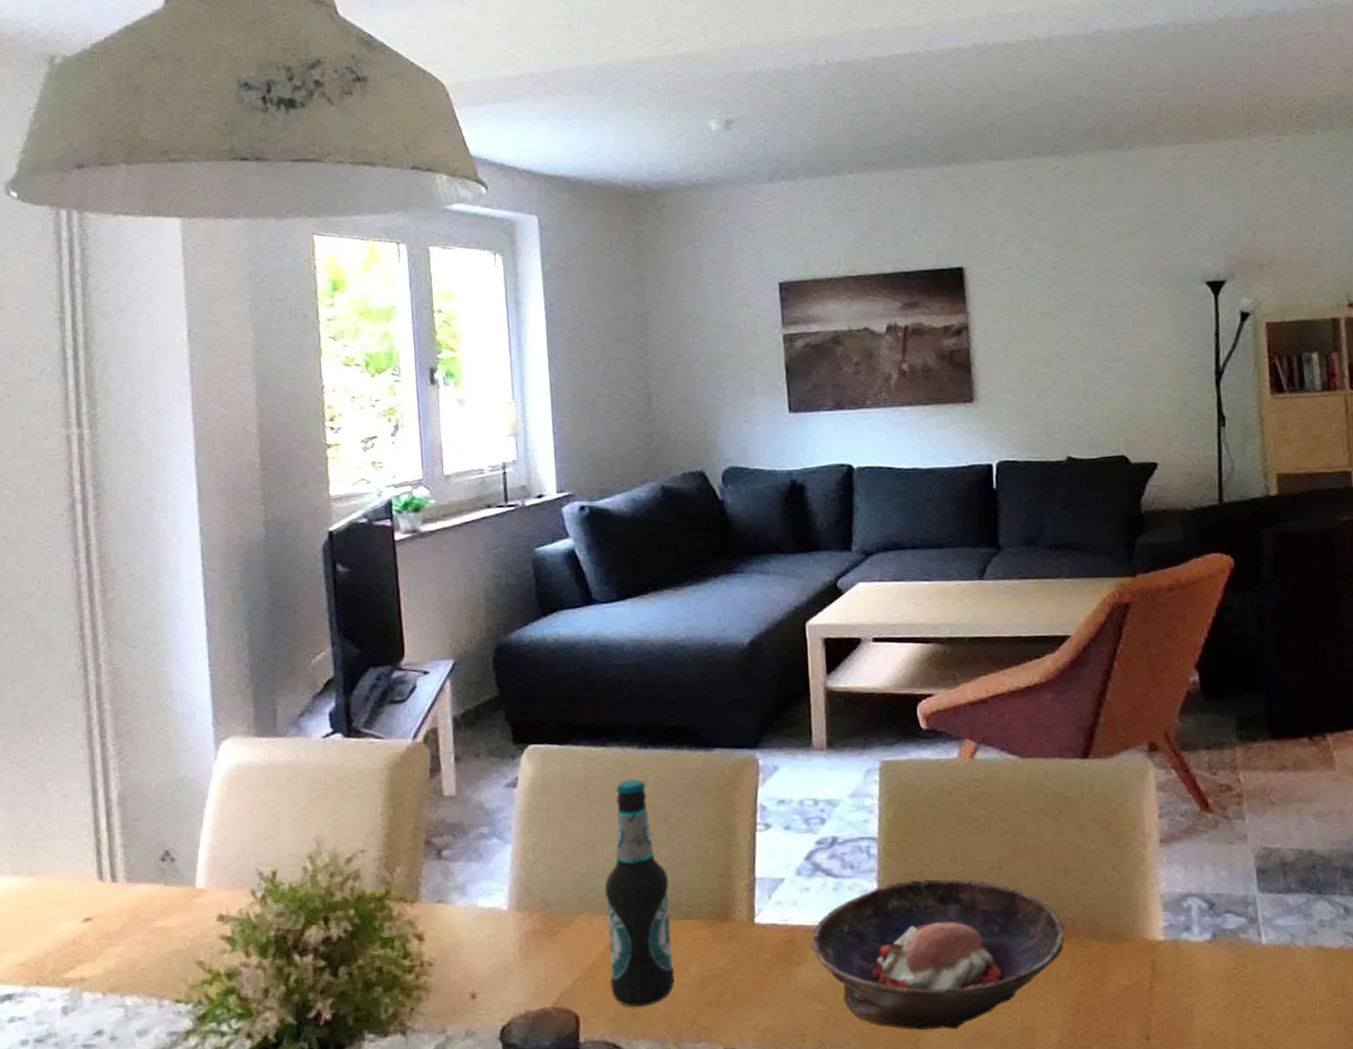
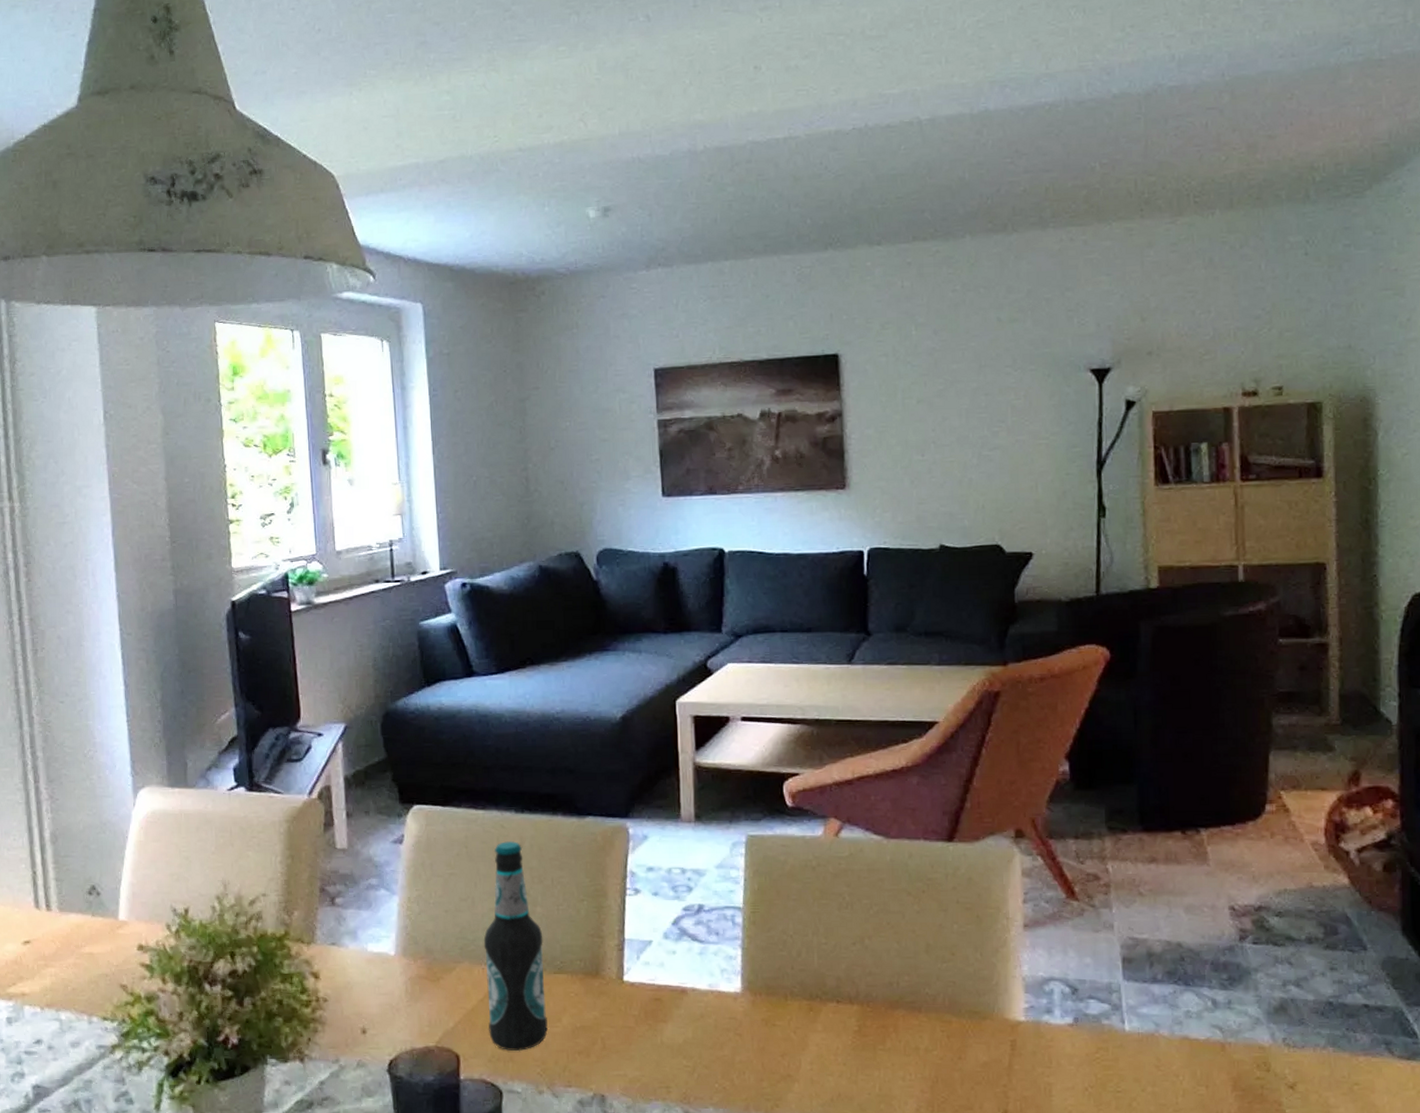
bowl: present [811,878,1065,1030] -> none [676,949,925,1091]

